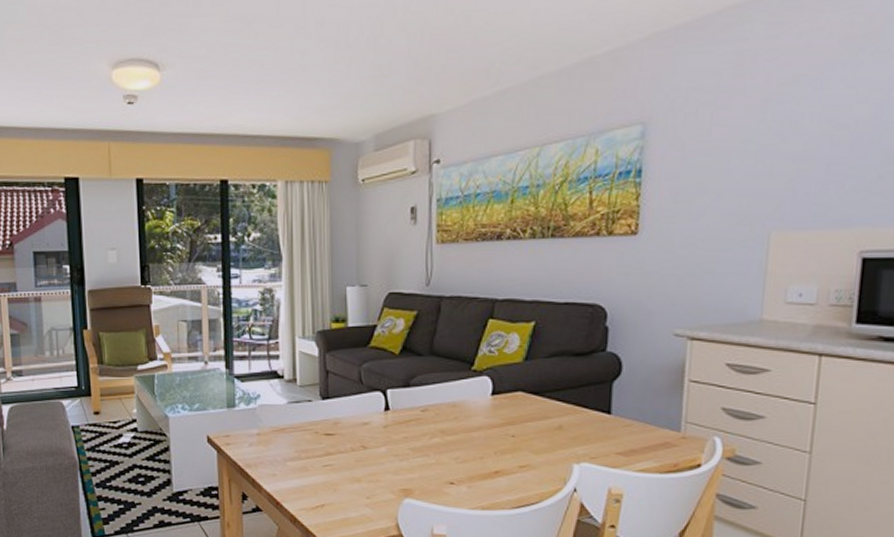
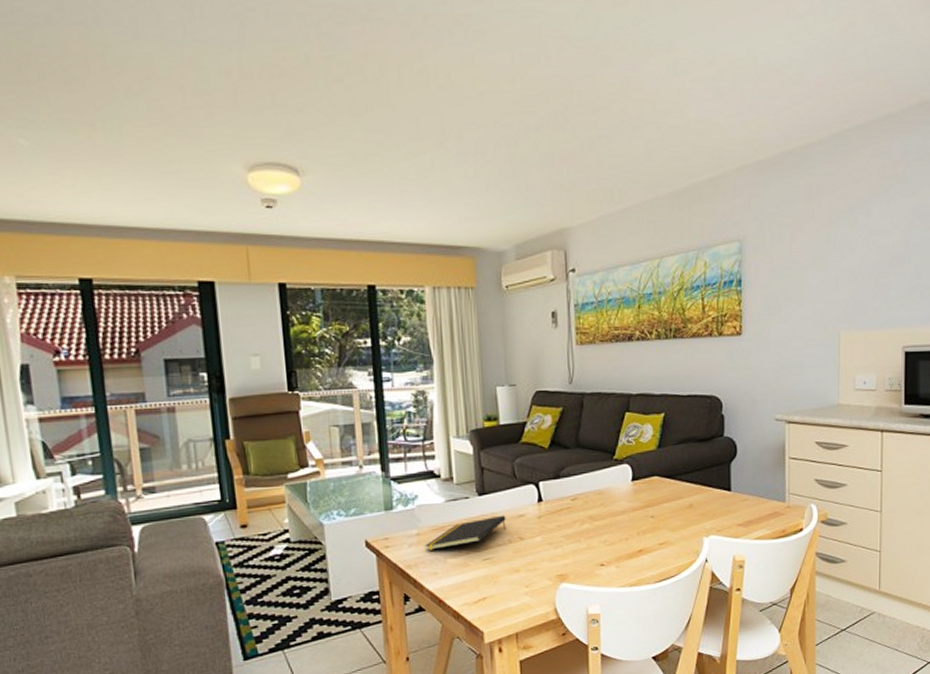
notepad: none [264,421,349,451] -> present [424,515,506,550]

